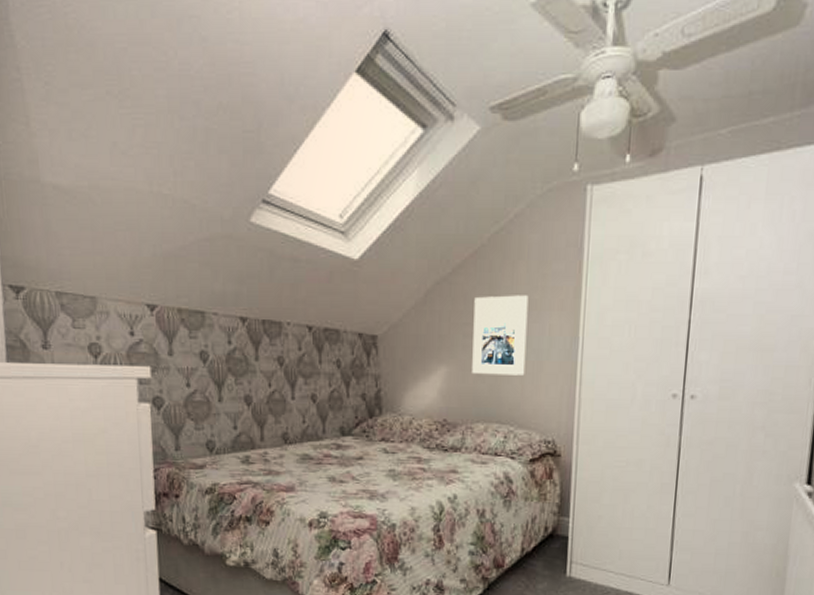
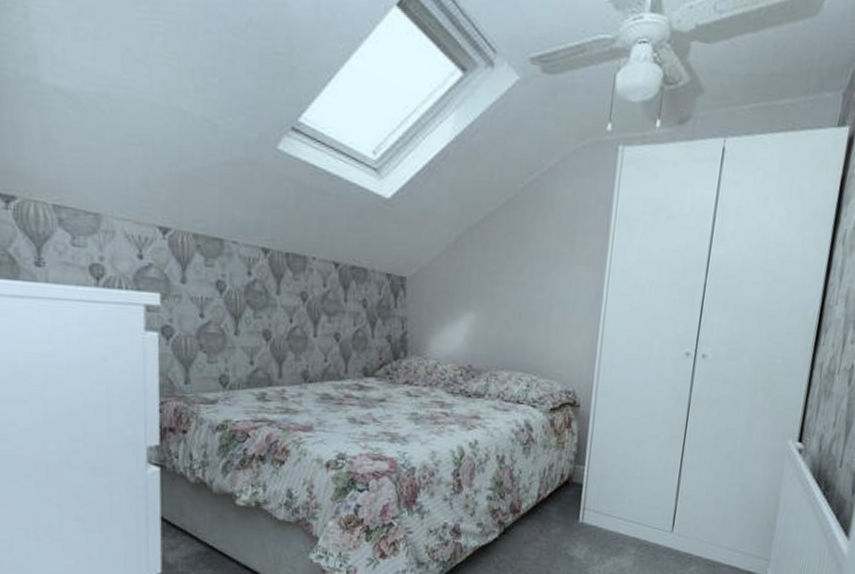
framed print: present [472,295,529,376] -> none [499,245,558,326]

